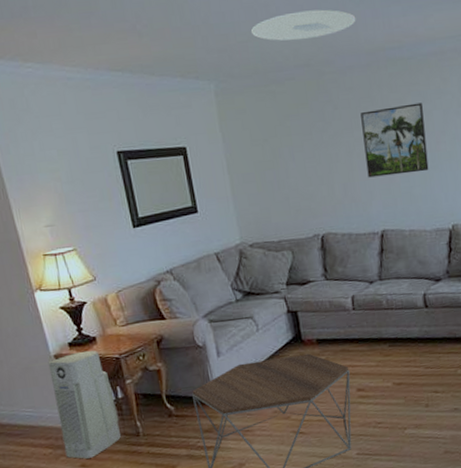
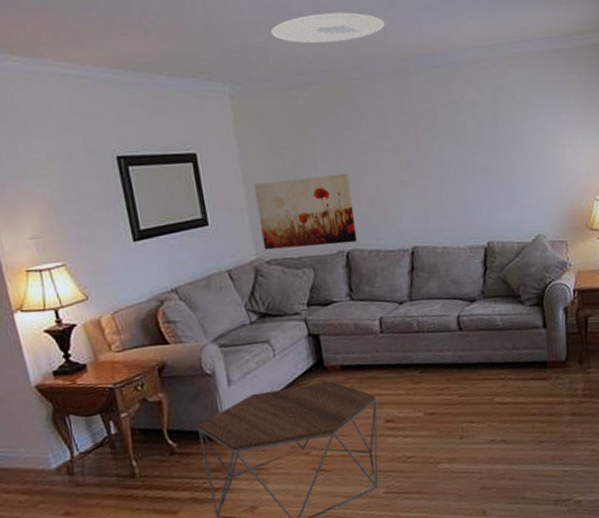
air purifier: present [48,350,121,459] -> none [27,379,113,506]
wall art: none [238,162,331,235] -> present [254,173,358,250]
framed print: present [360,102,429,178] -> none [389,113,463,191]

